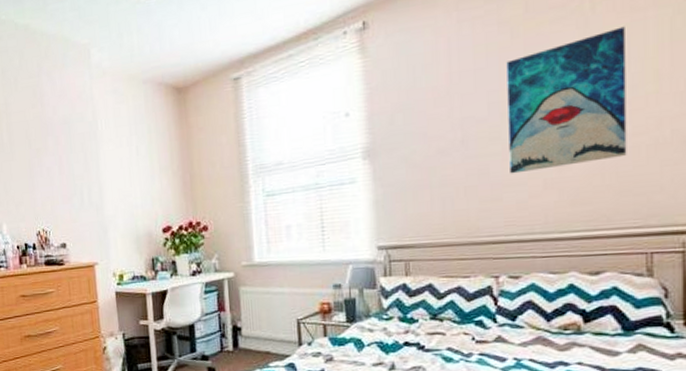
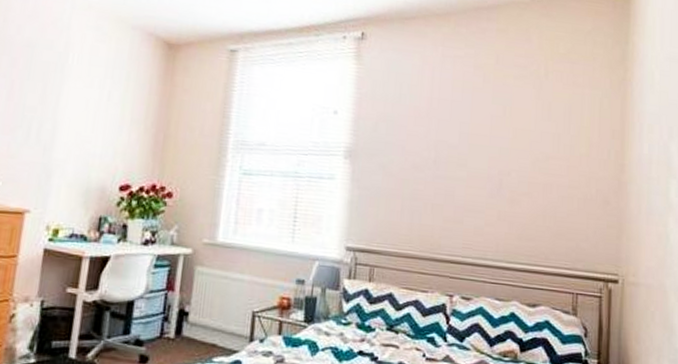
wall art: present [506,26,627,174] -> none [471,95,568,205]

